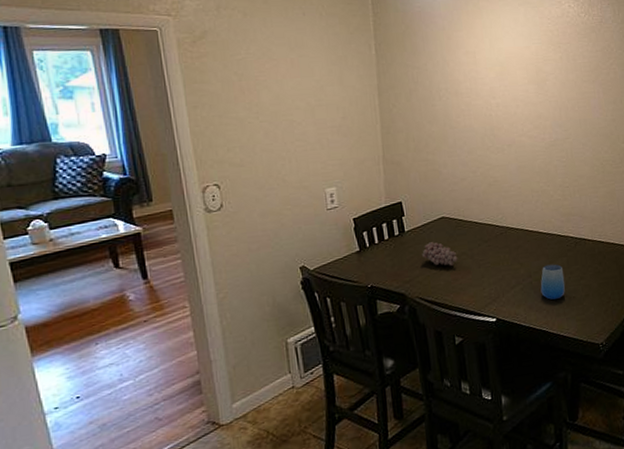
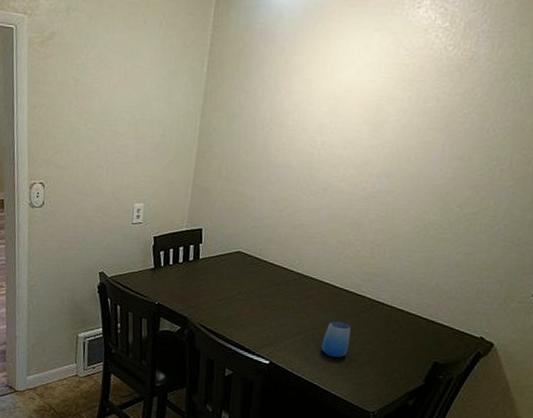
fruit: present [422,242,458,266] -> none [211,274,245,301]

